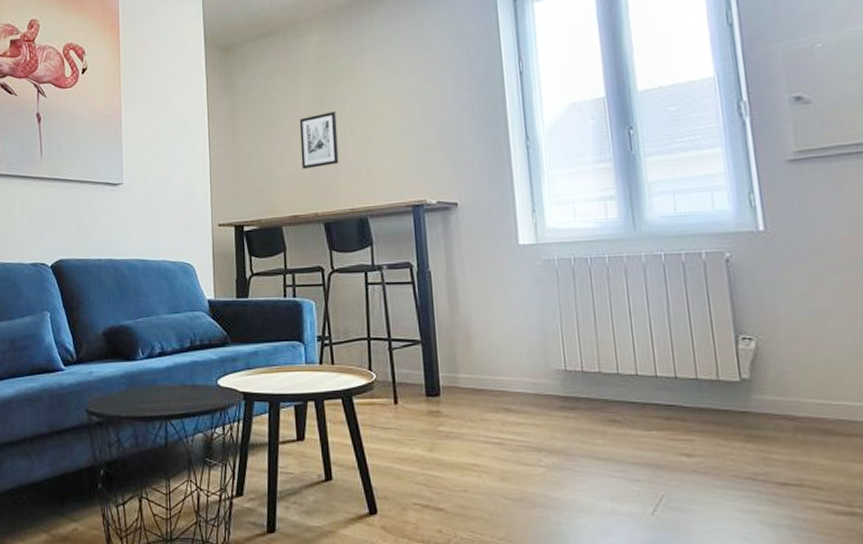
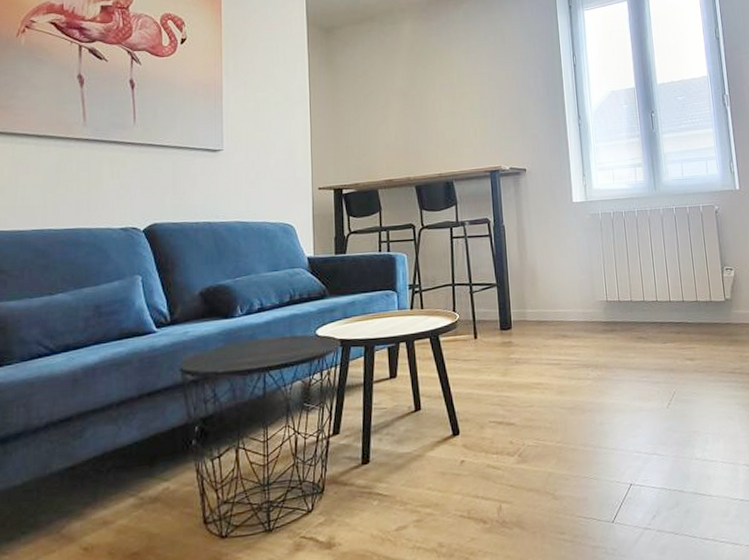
wall art: present [299,112,339,169] -> none [394,90,429,139]

